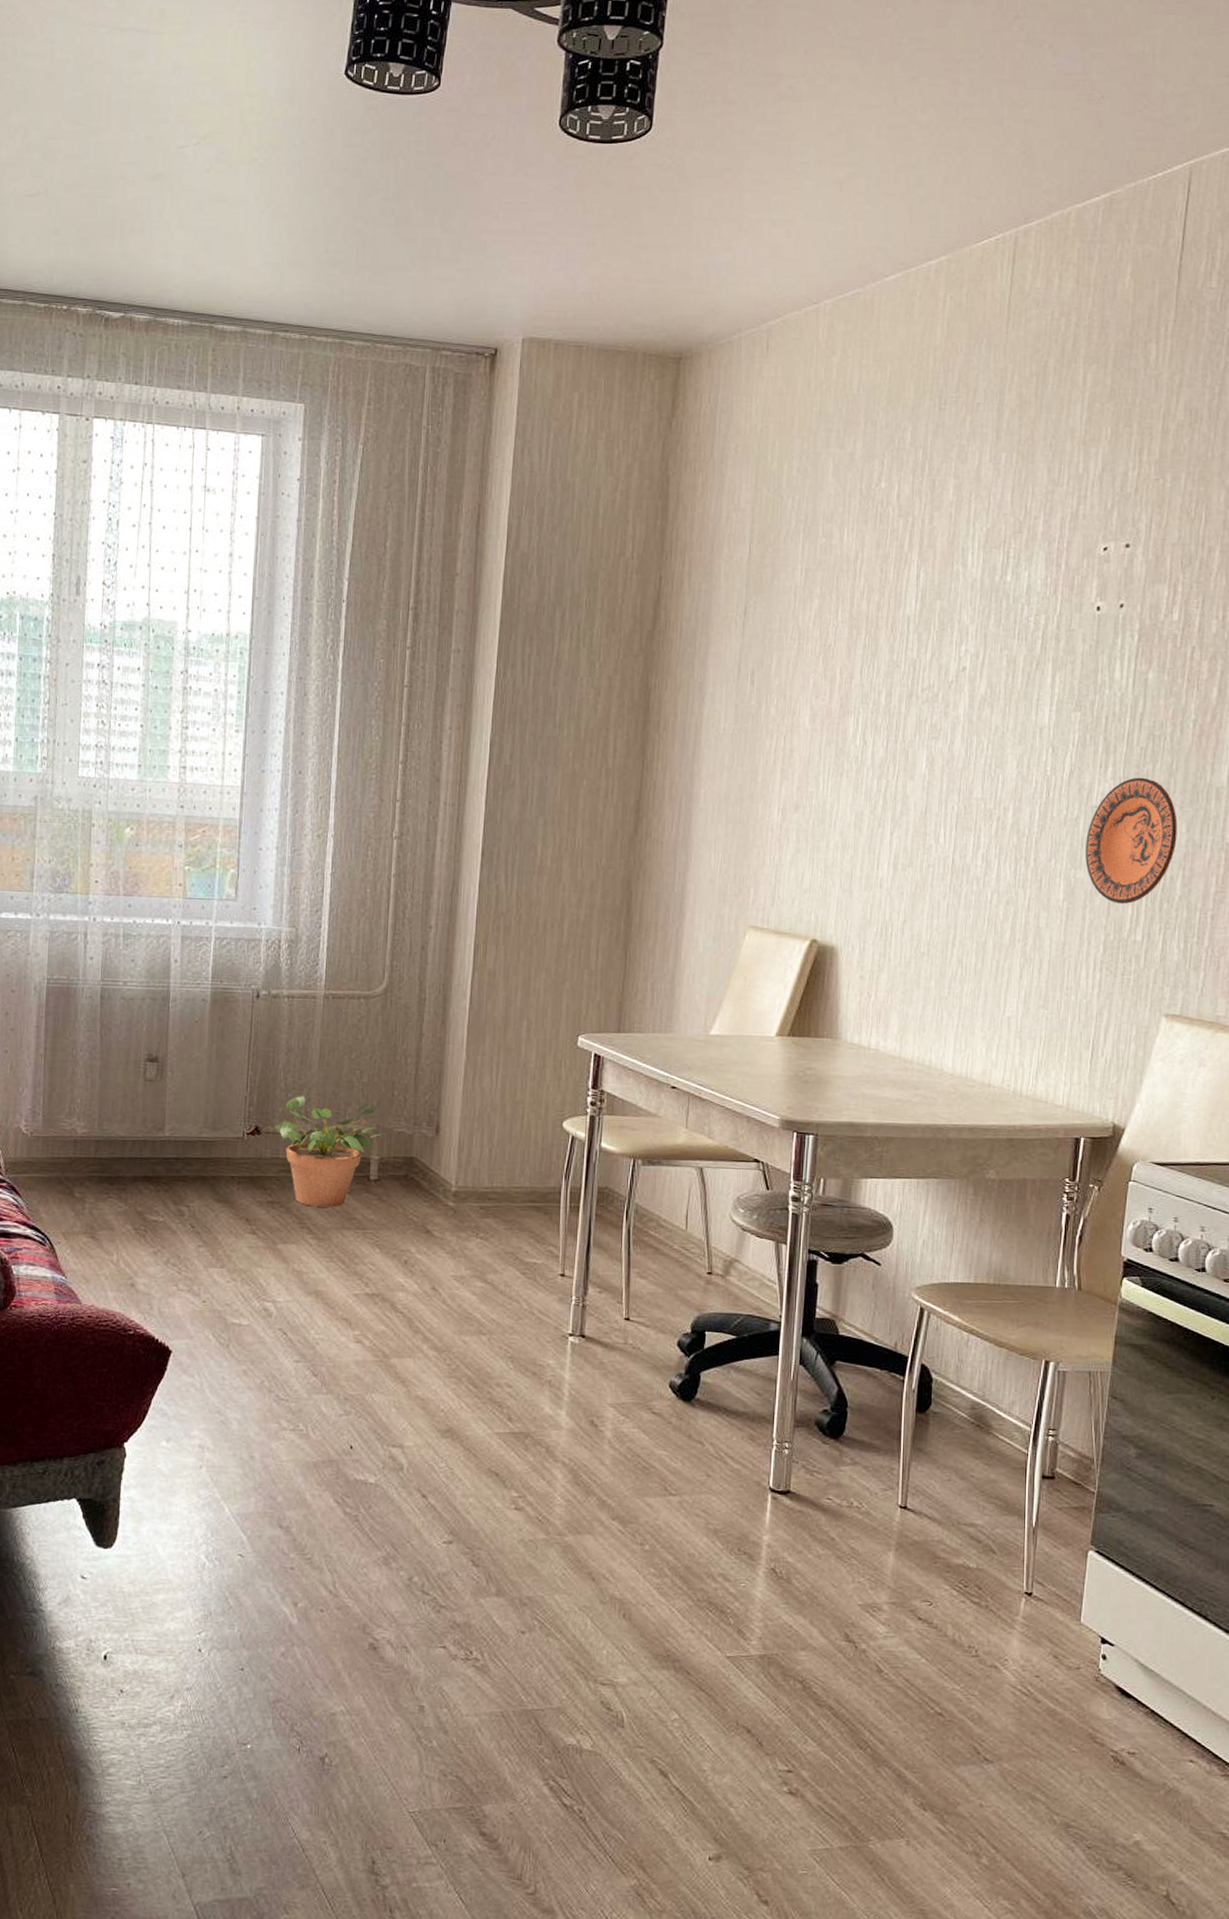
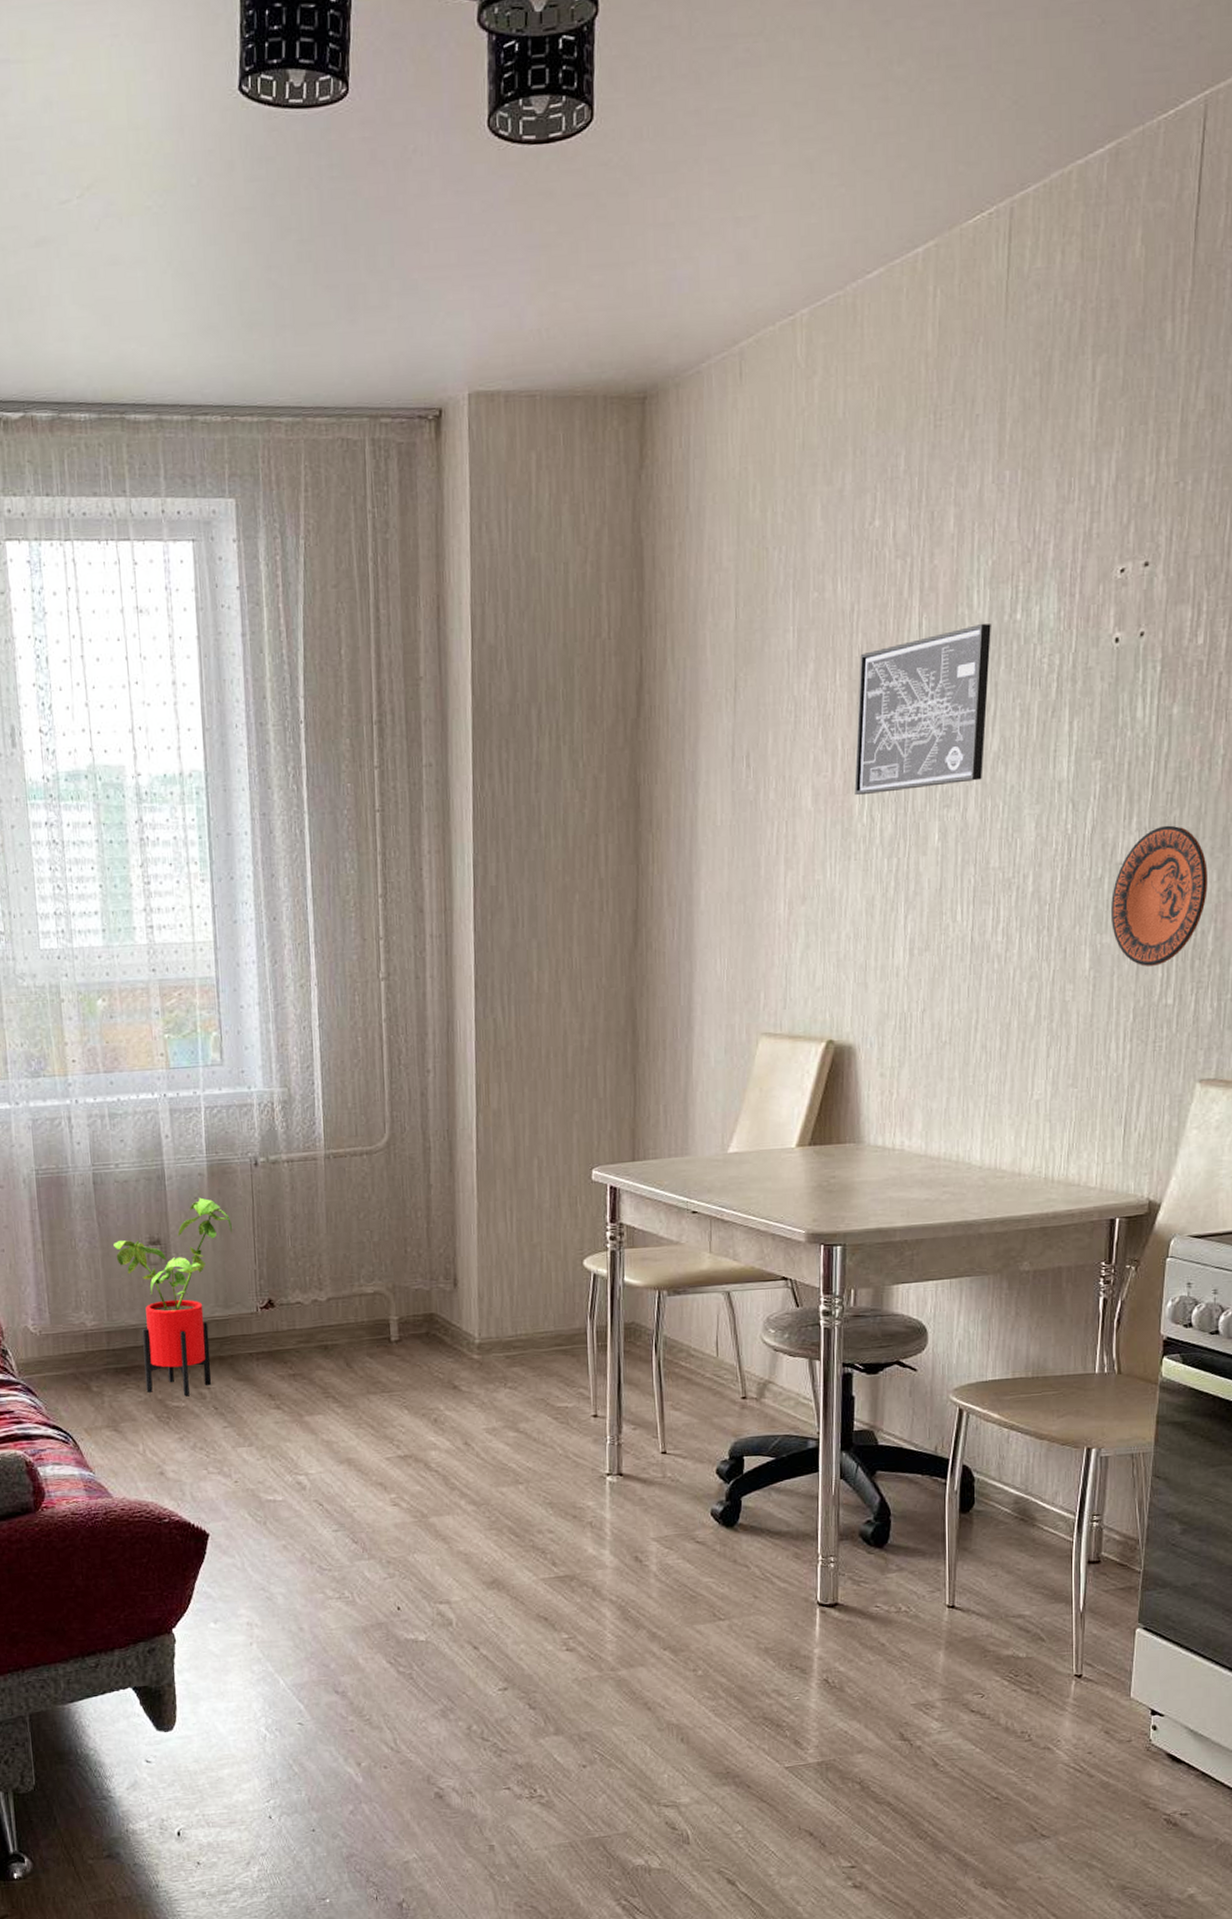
house plant: none [113,1022,228,1211] -> present [114,1197,232,1395]
potted plant: present [275,1095,389,1208] -> none [289,1261,406,1375]
wall art: none [850,582,983,721] -> present [854,624,991,796]

